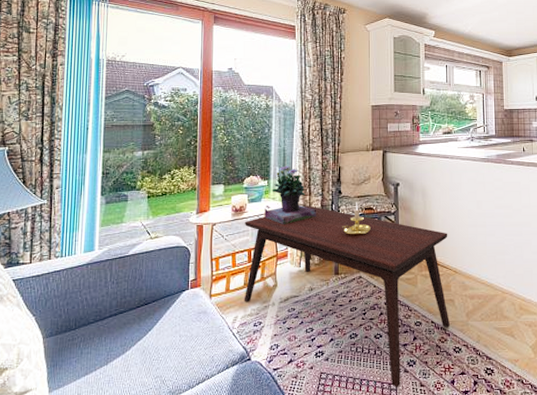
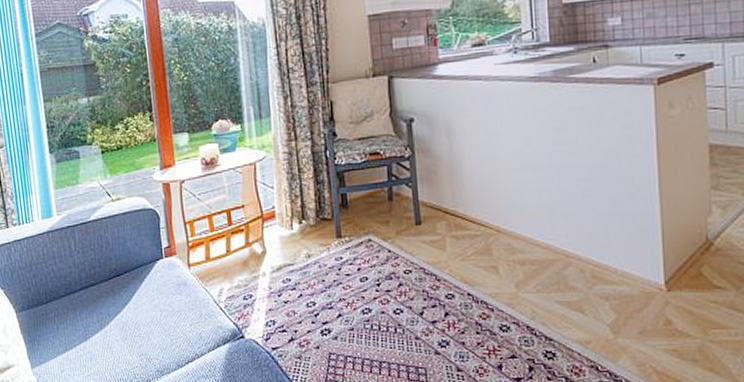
coffee table: present [244,205,450,388] -> none [219,153,493,373]
potted flower: present [264,165,317,225] -> none [241,104,308,179]
candle holder: present [342,201,371,236] -> none [341,145,379,190]

